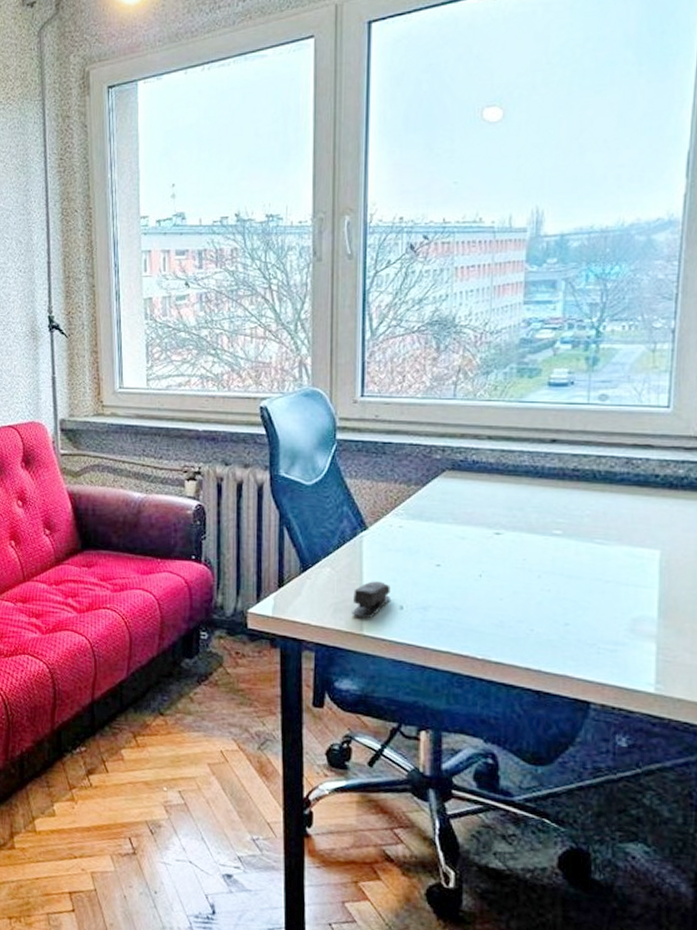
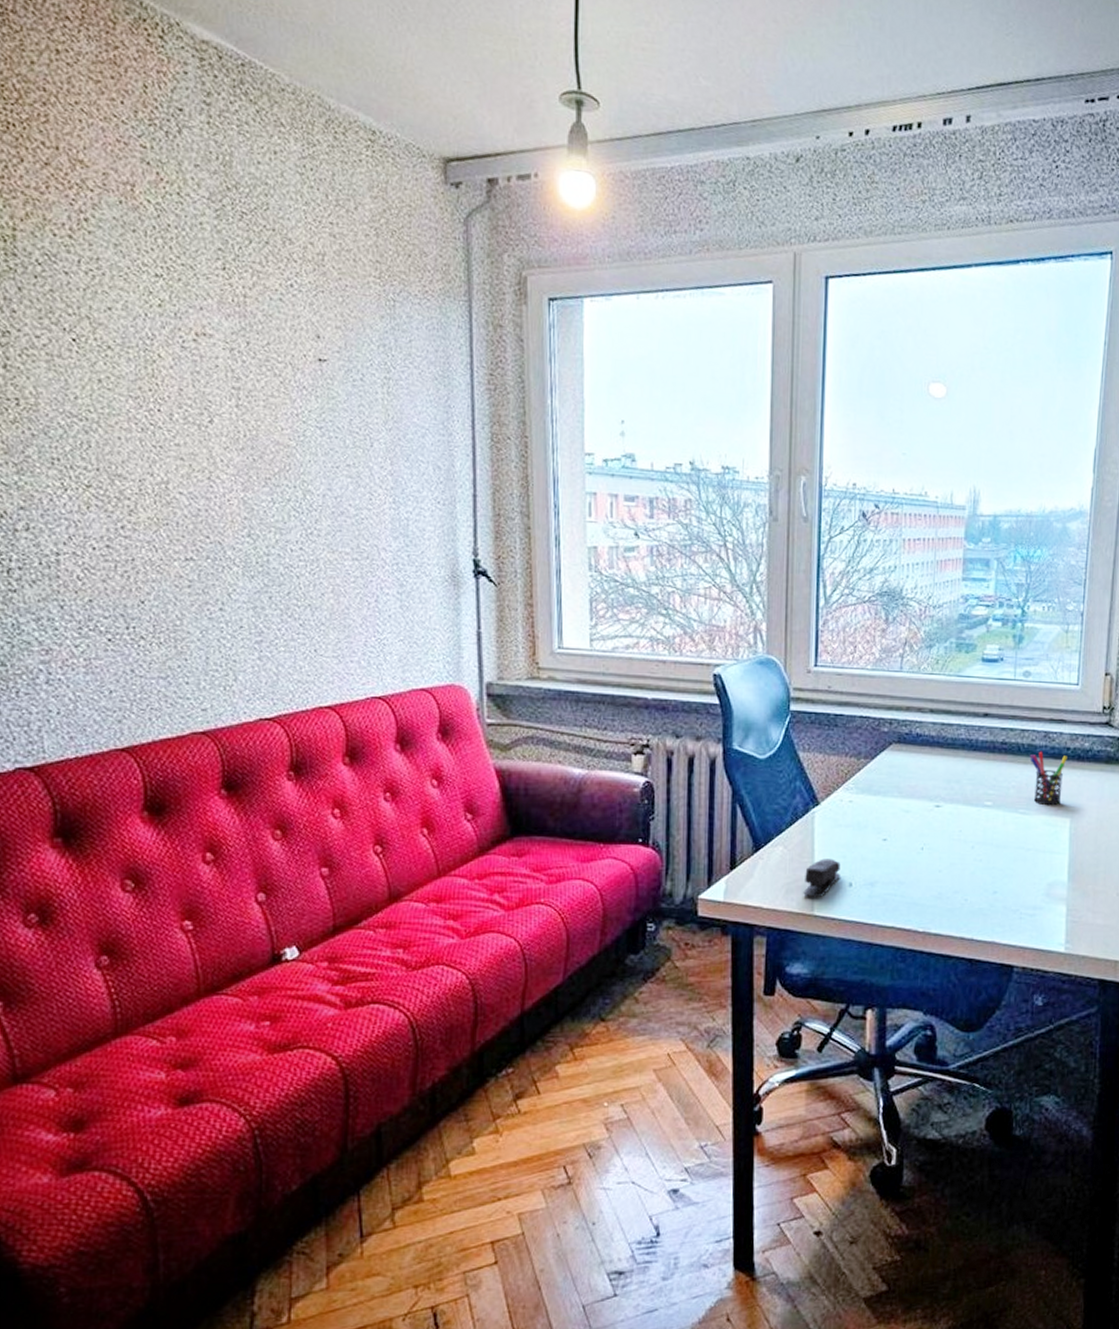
pen holder: none [608,478,656,537] -> present [1030,751,1067,806]

